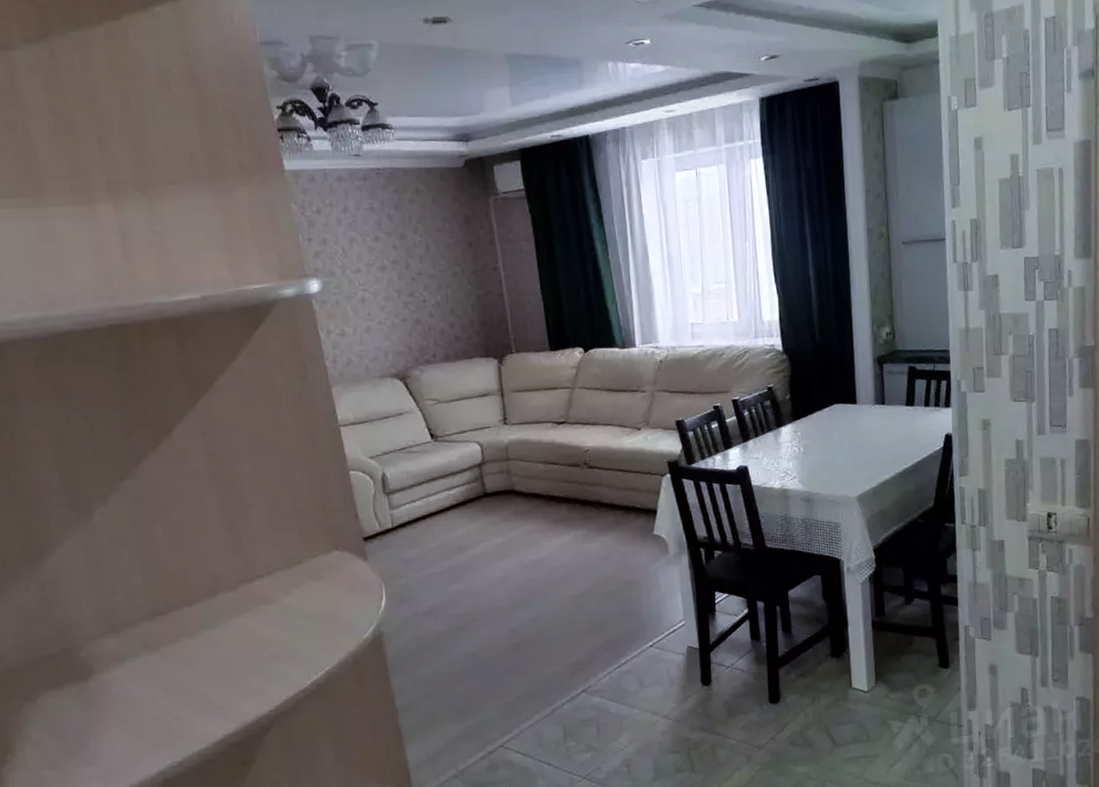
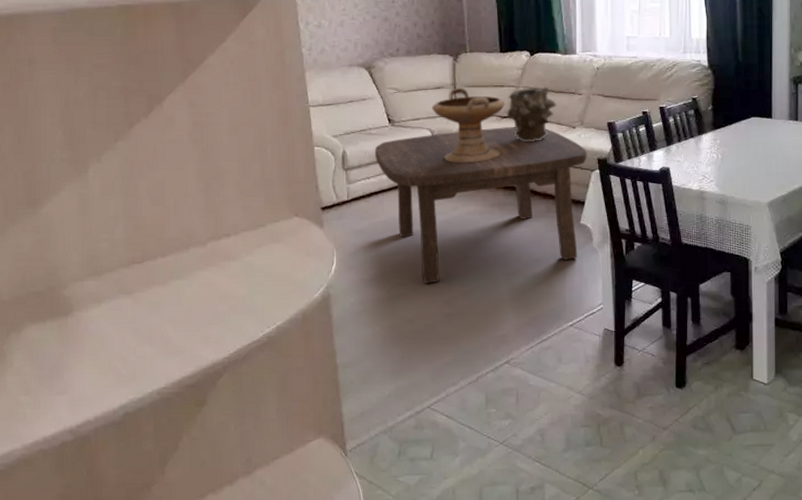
coffee table: none [417,432,656,613] -> present [374,126,587,283]
decorative bowl: none [478,393,560,478] -> present [432,88,505,163]
vase: none [562,385,618,449] -> present [506,86,556,142]

